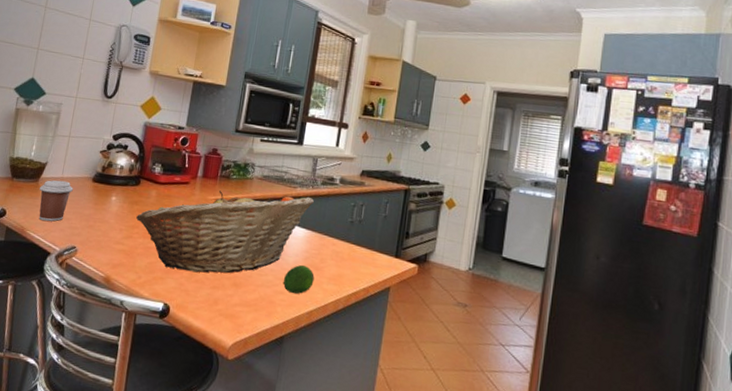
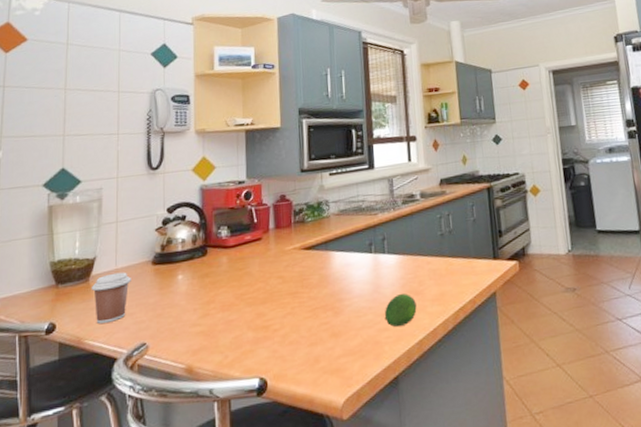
fruit basket: present [136,191,314,274] -> none [210,220,398,337]

